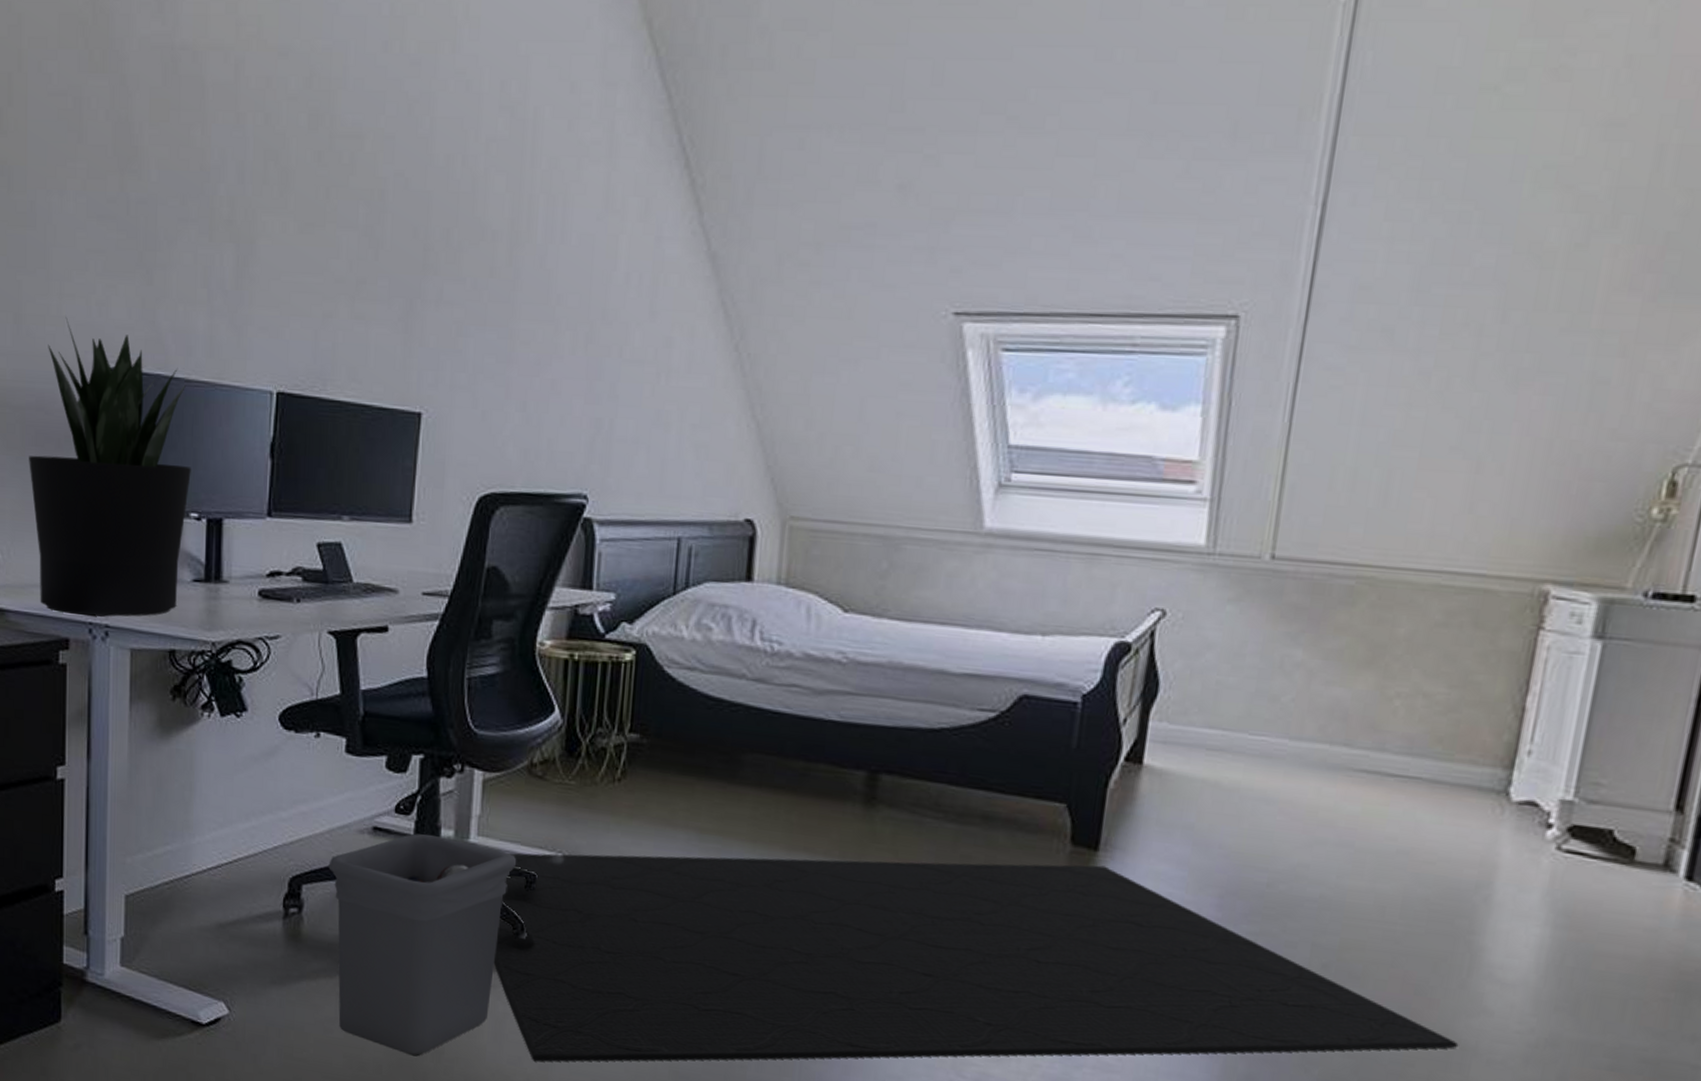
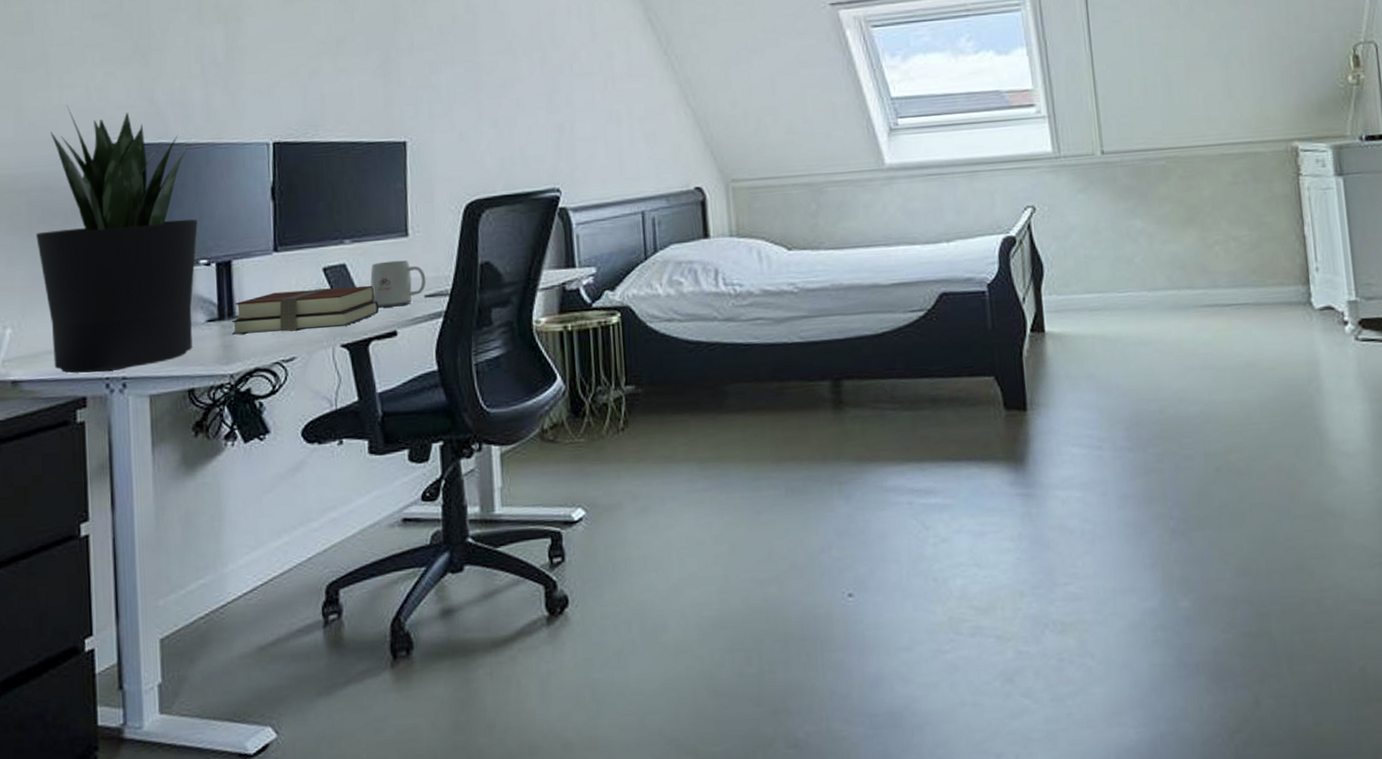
books: none [217,561,373,612] -> present [231,285,380,335]
recycling bin: present [328,833,517,1057] -> none [363,514,541,736]
mug: none [366,547,426,600] -> present [370,260,426,308]
rug: present [493,853,1459,1062] -> none [531,422,1331,713]

